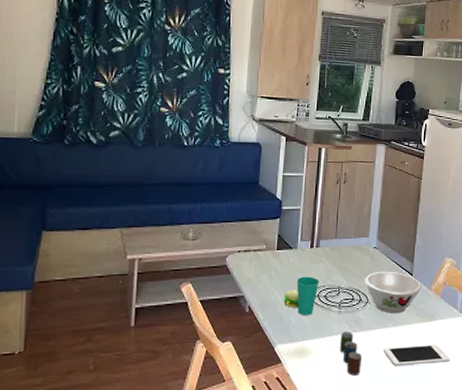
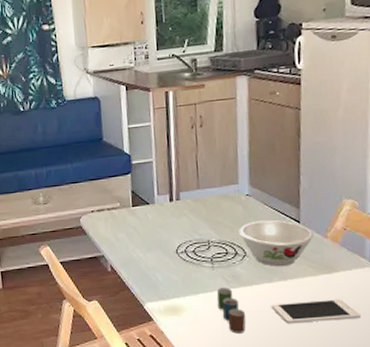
cup: present [283,276,320,316] -> none [146,231,185,273]

